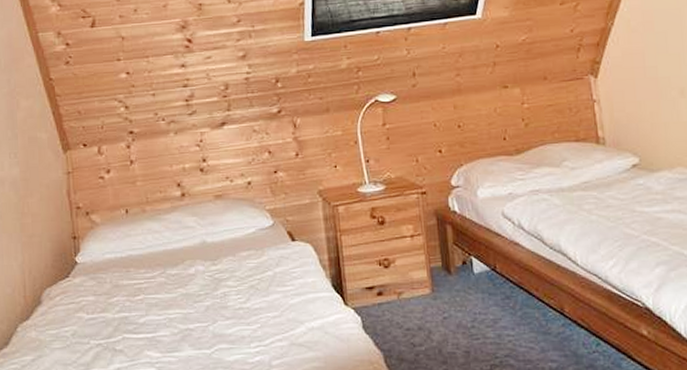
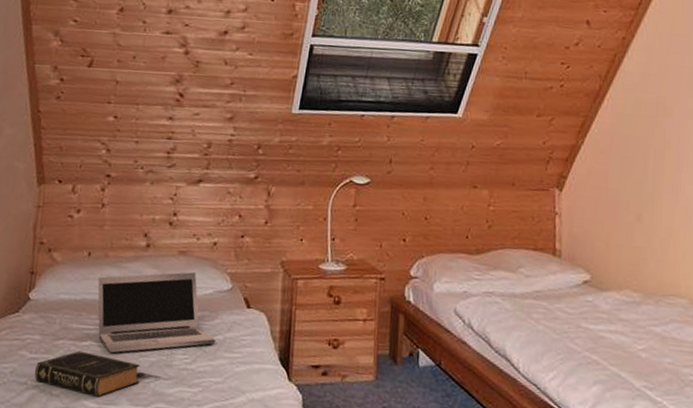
book: none [94,305,198,347] -> present [34,350,141,397]
laptop: none [140,213,266,303] -> present [98,271,215,353]

